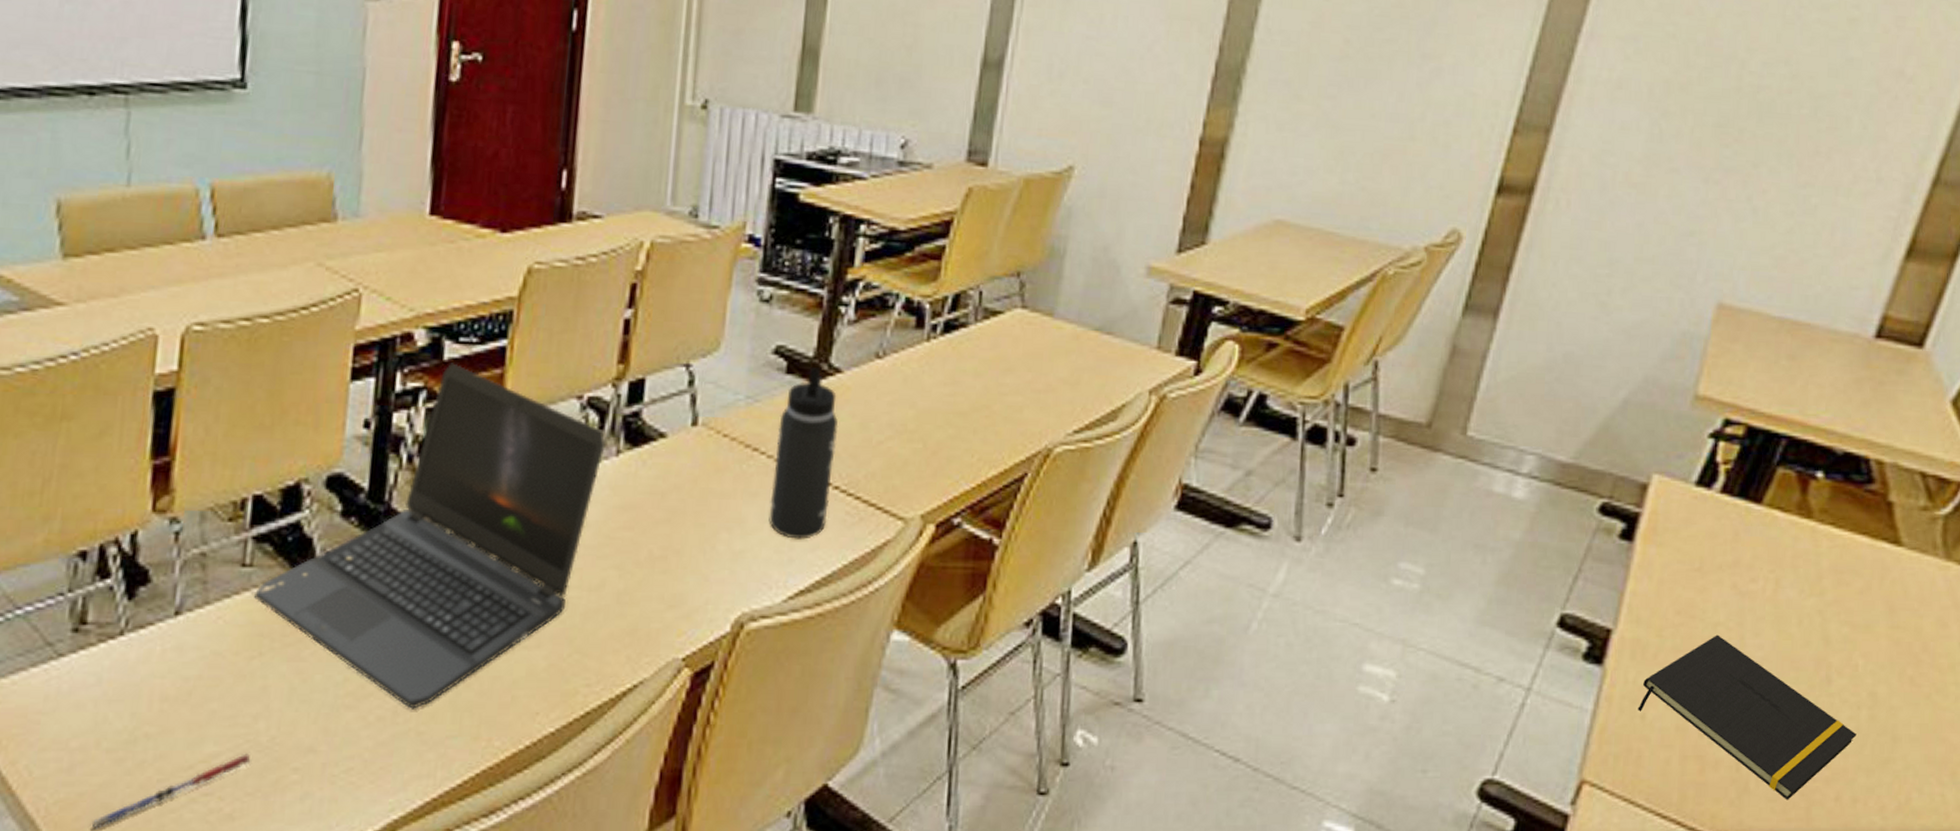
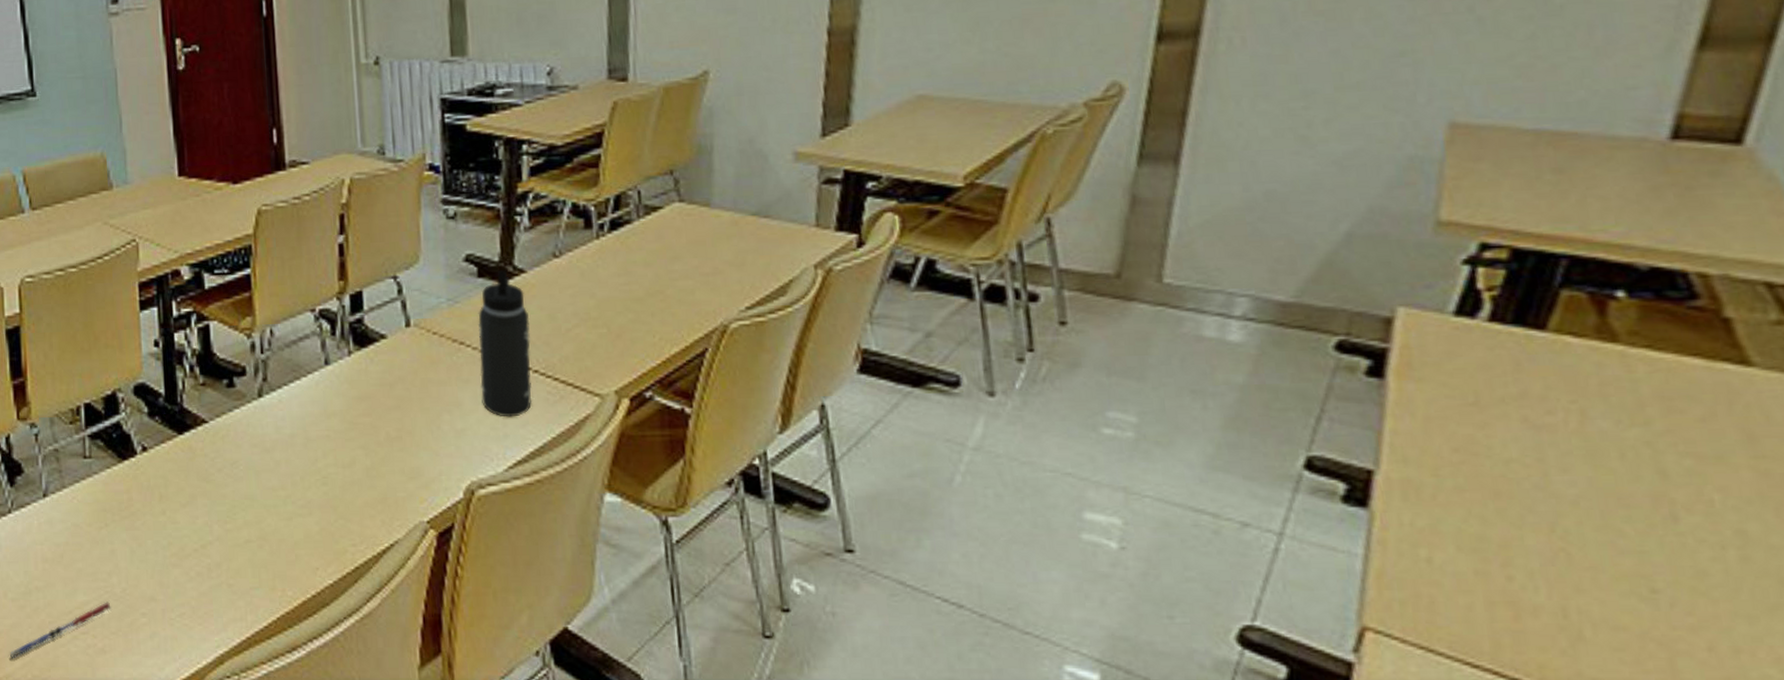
laptop computer: present [254,363,606,709] -> none [96,290,339,566]
notepad: present [1638,634,1857,800] -> none [1421,472,1726,650]

